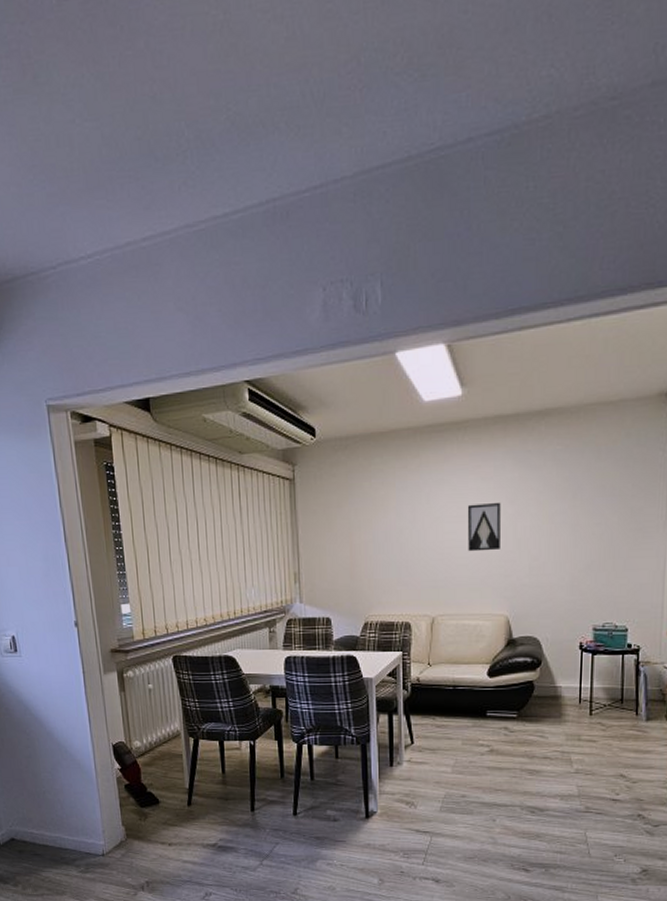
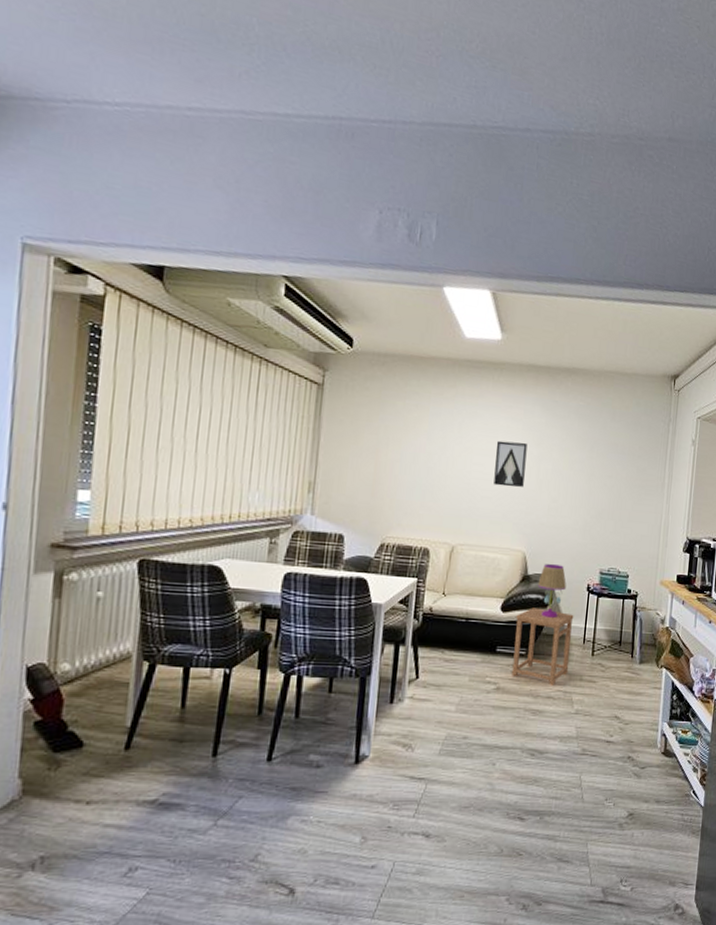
side table: none [504,671,567,746] -> present [512,607,574,686]
table lamp: none [524,624,556,681] -> present [537,563,567,619]

